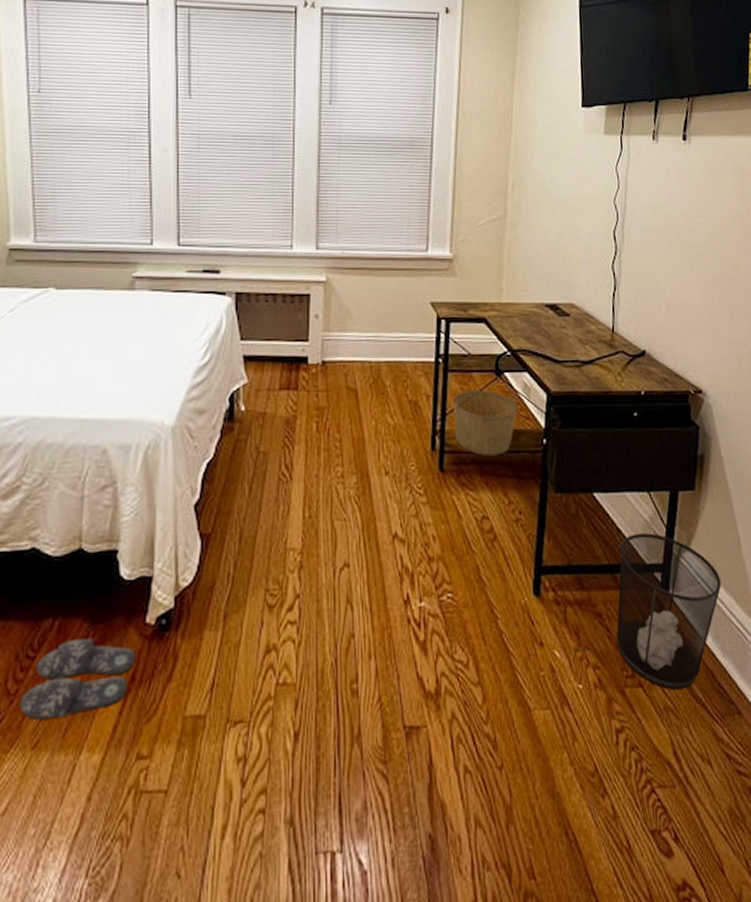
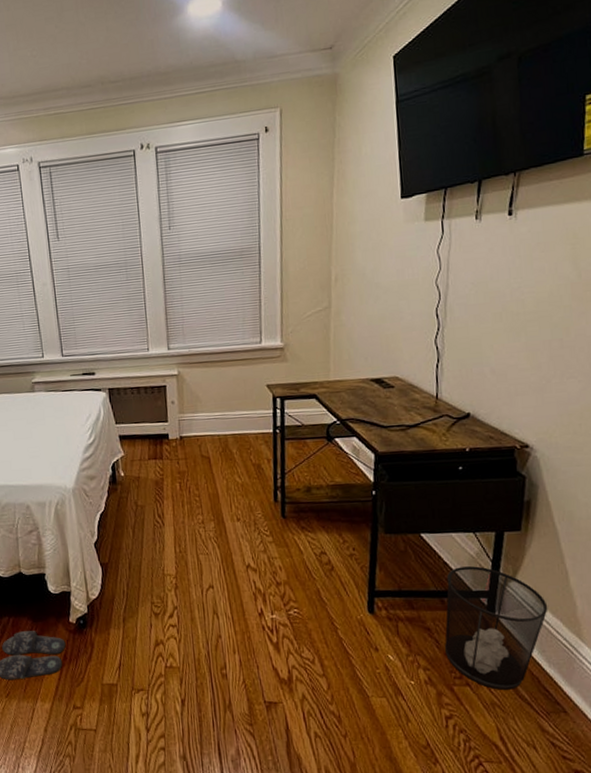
basket: present [453,389,518,457] -> none [290,453,349,506]

